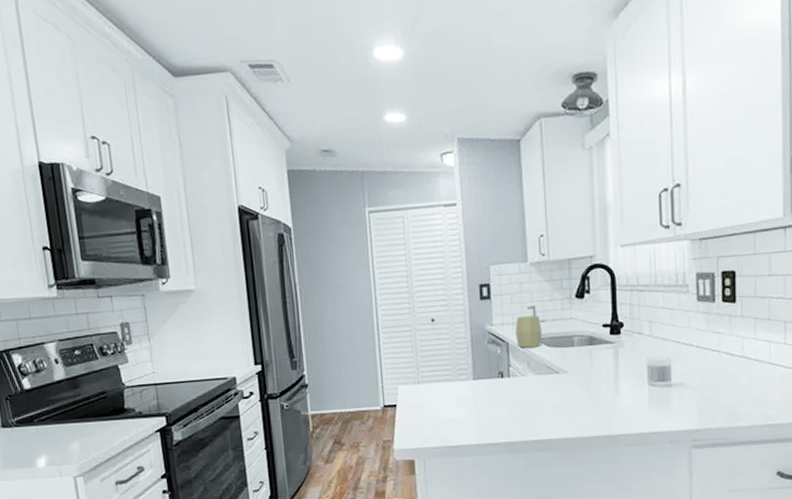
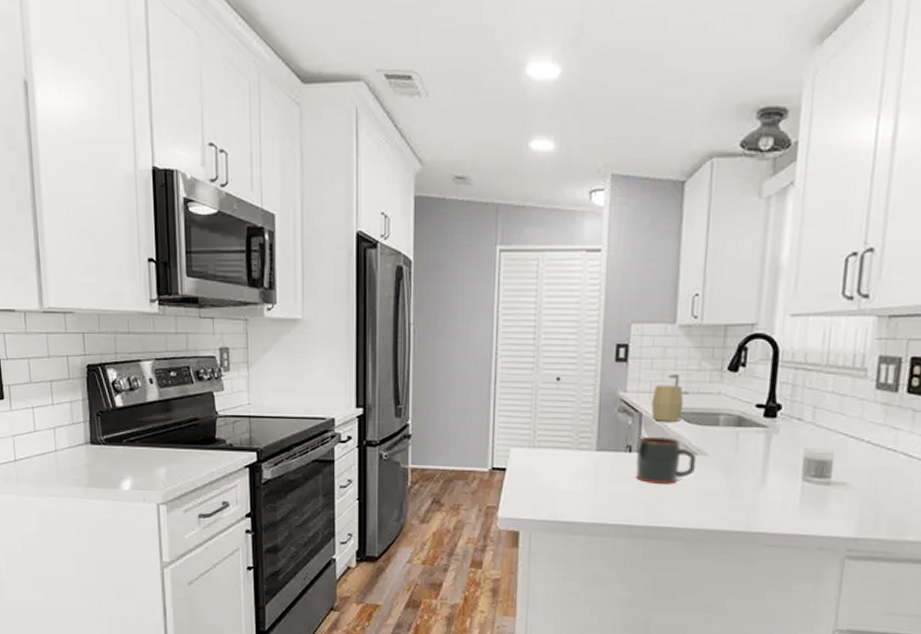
mug: none [507,361,559,403] -> present [635,436,696,484]

